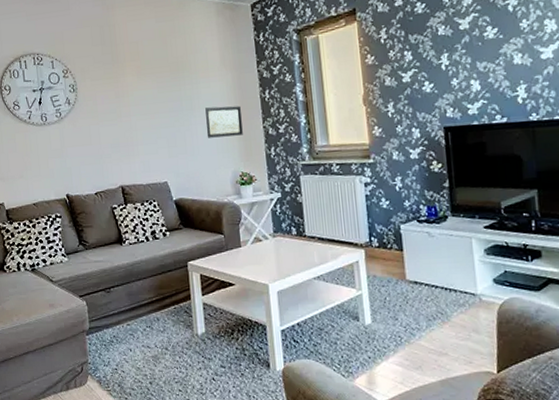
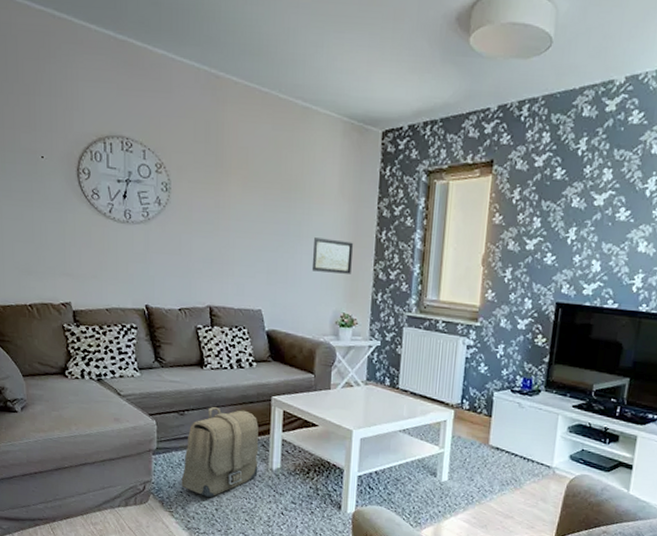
backpack: none [114,279,185,371] -> present [181,407,259,497]

